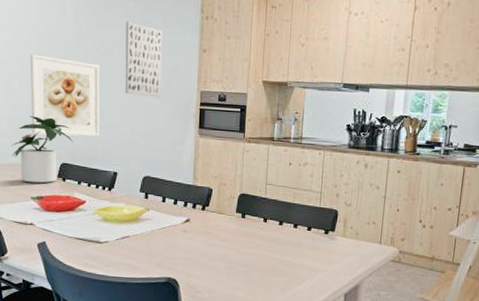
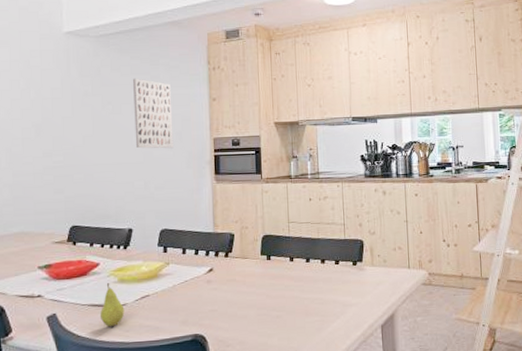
potted plant: present [11,116,73,184] -> none [15,180,83,252]
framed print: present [29,54,100,137] -> none [33,118,112,201]
fruit: none [84,220,106,260] -> present [99,283,125,326]

